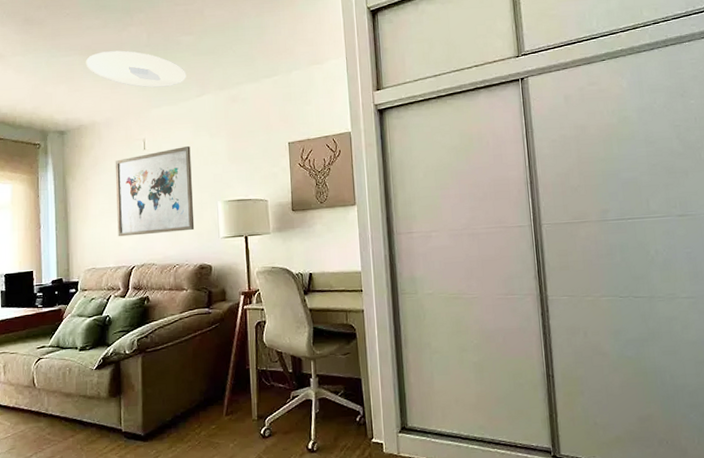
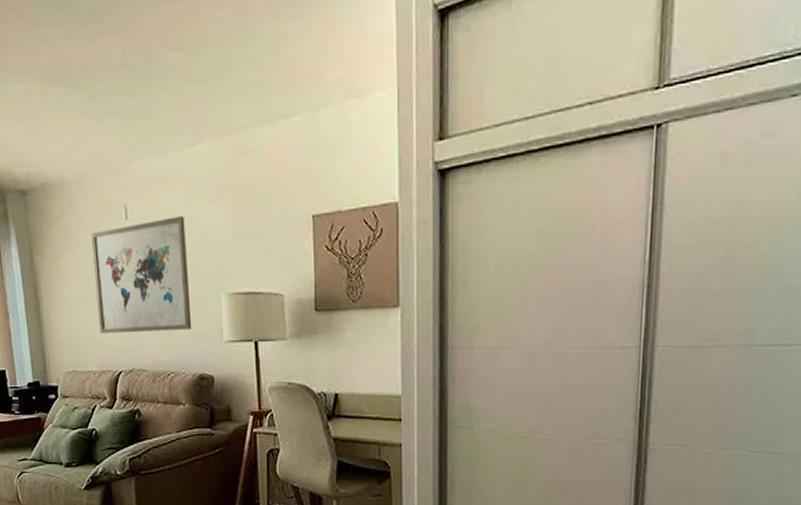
ceiling light: present [85,50,187,88] -> none [44,74,177,131]

